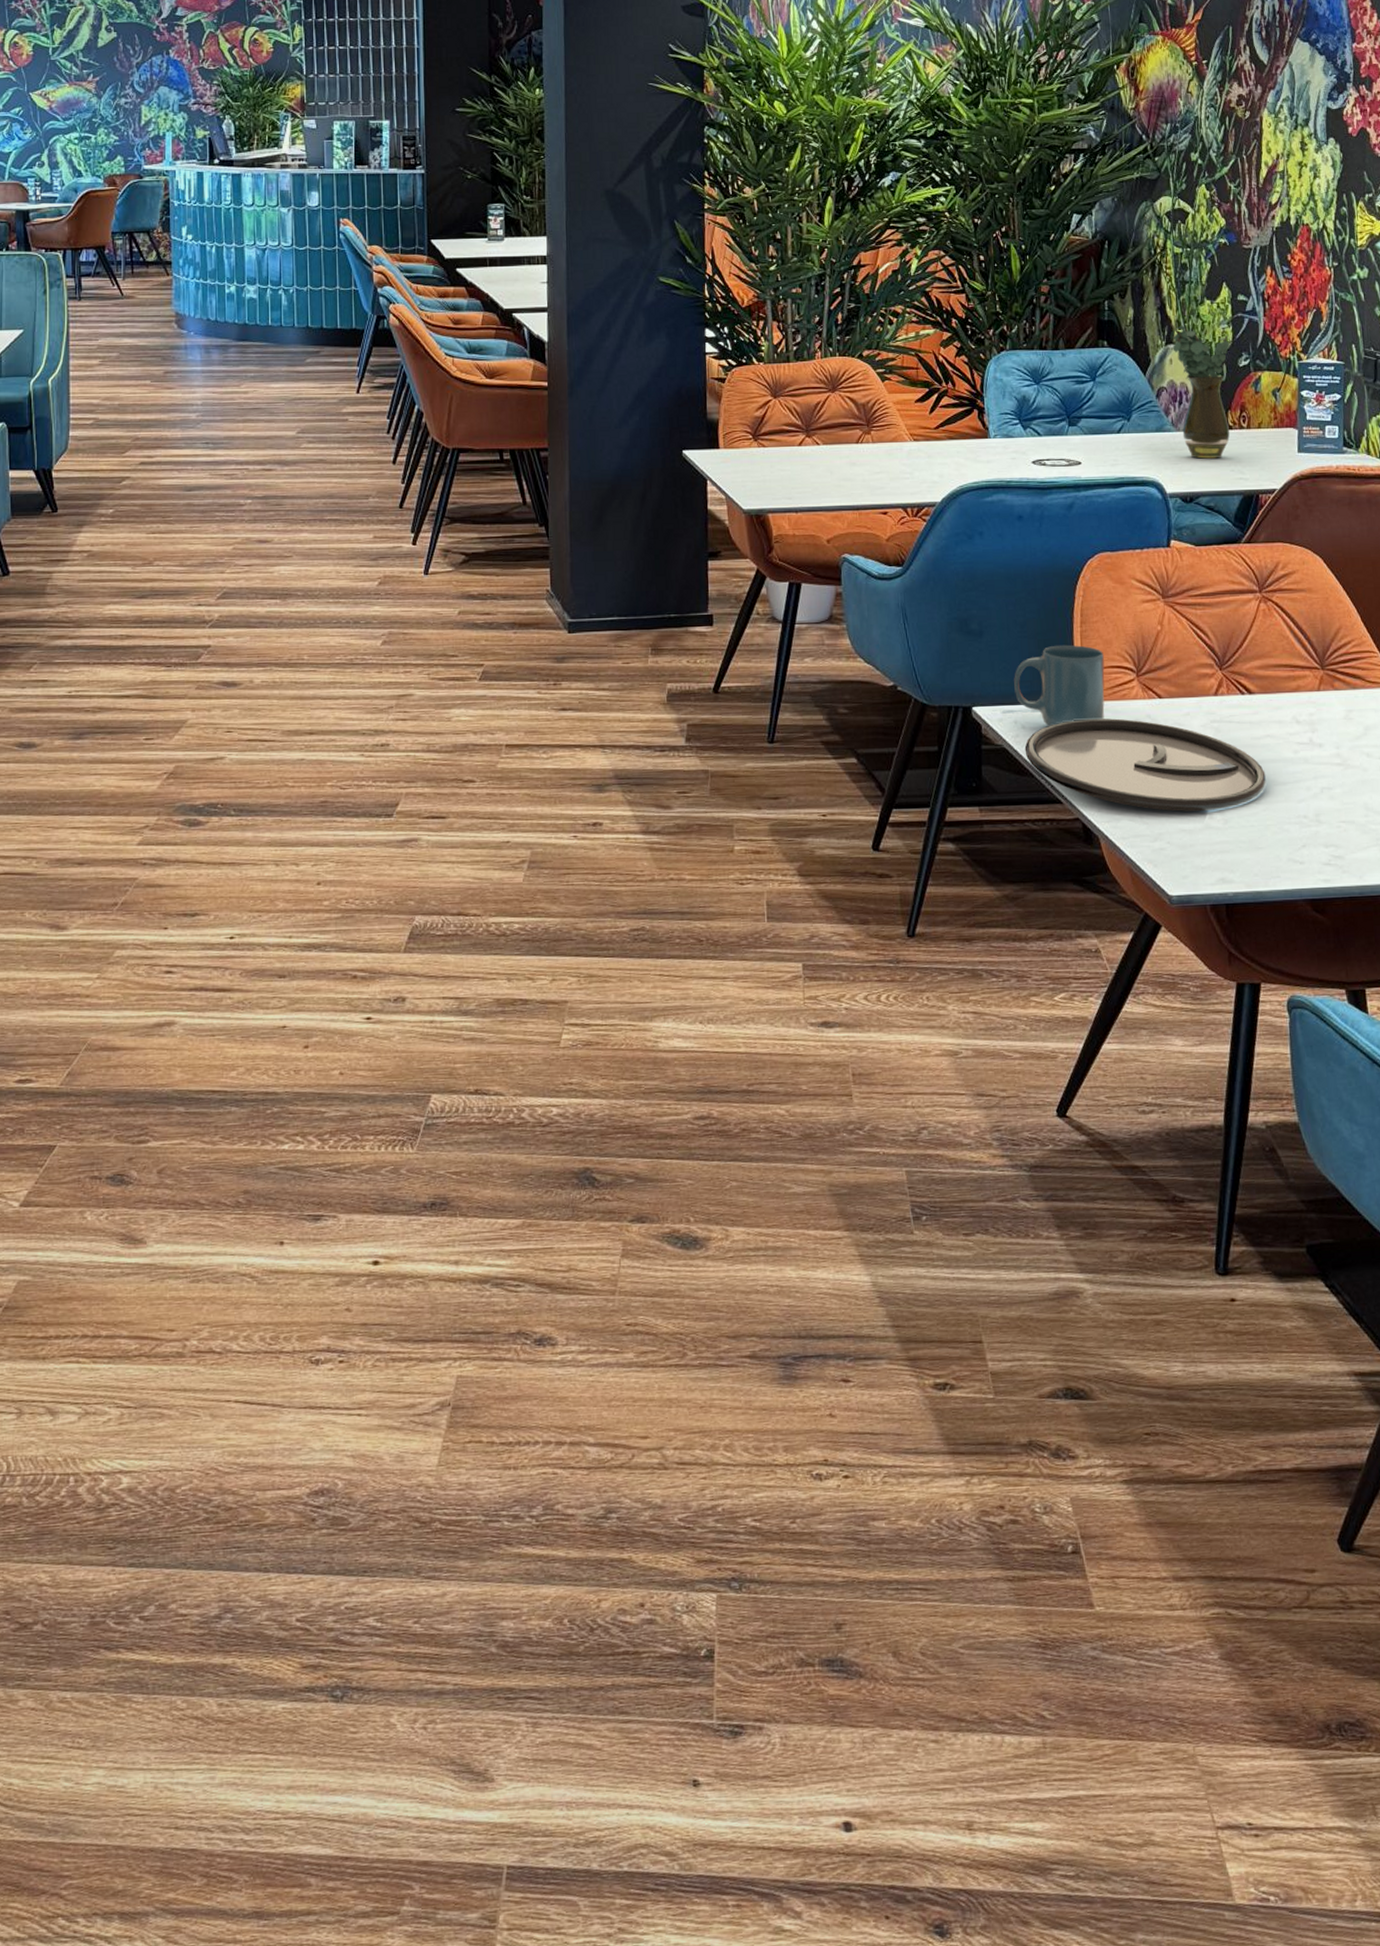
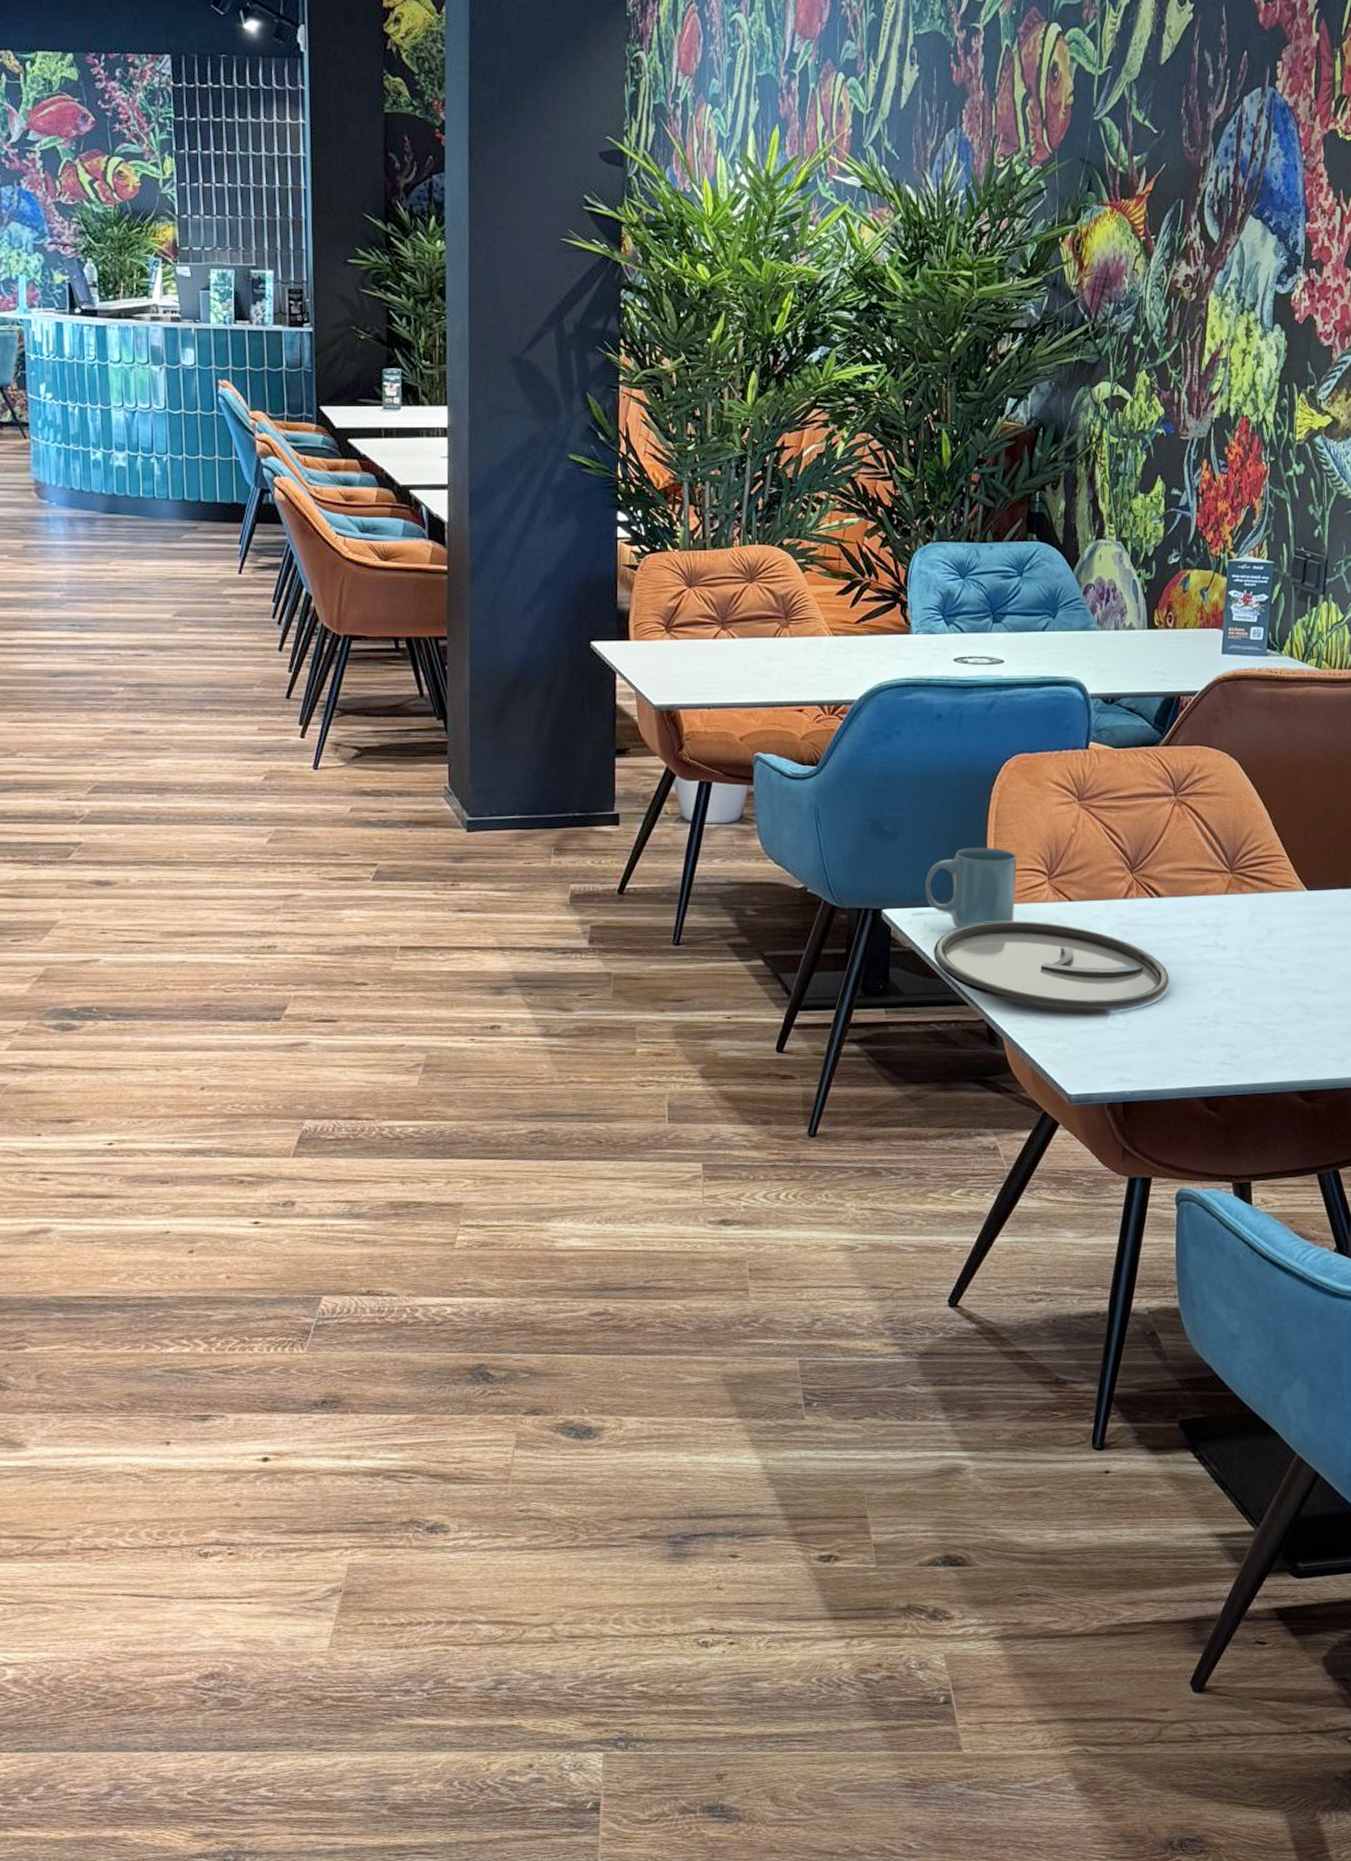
vase: present [1169,323,1230,459] -> none [1101,517,1160,659]

